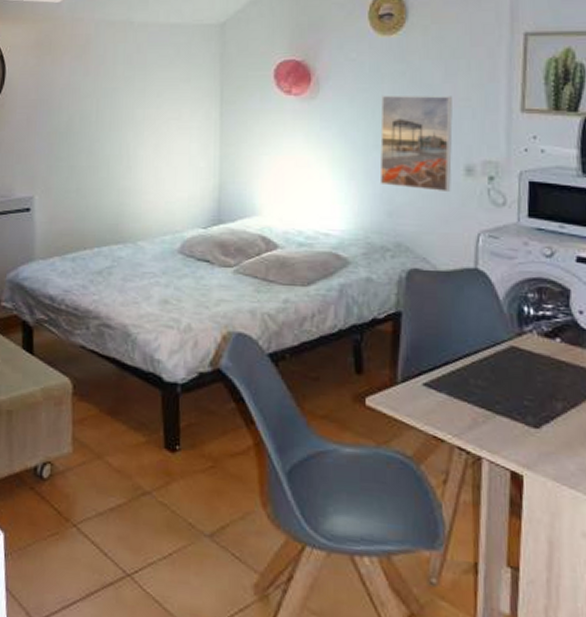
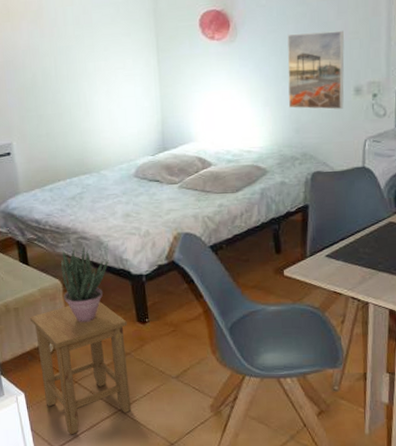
stool: none [25,414,151,604] -> present [29,301,131,435]
potted plant: none [72,337,135,441] -> present [61,246,108,322]

